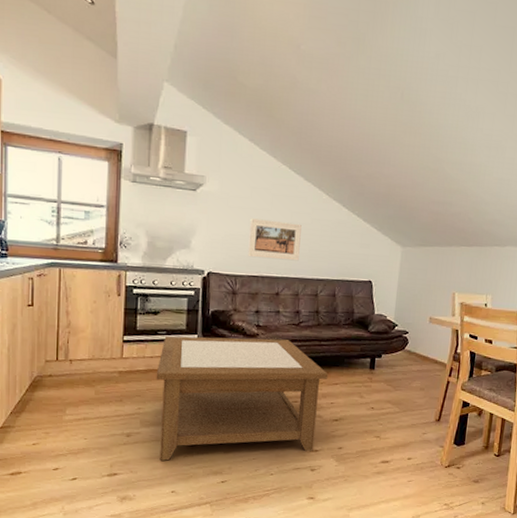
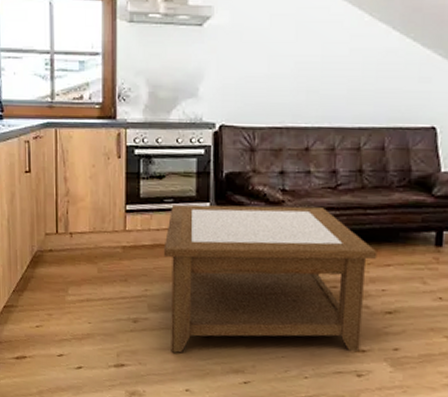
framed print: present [248,218,302,261] -> none [268,54,337,106]

